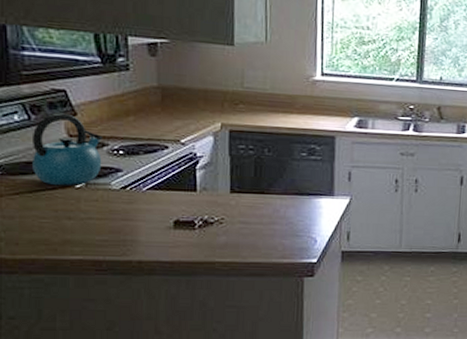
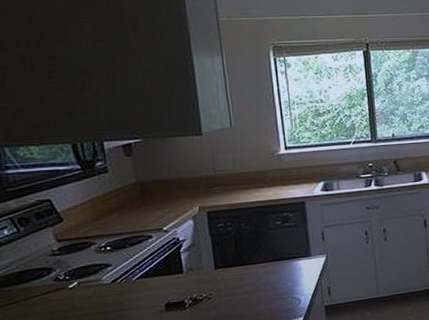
kettle: present [32,113,103,186] -> none [23,220,92,290]

